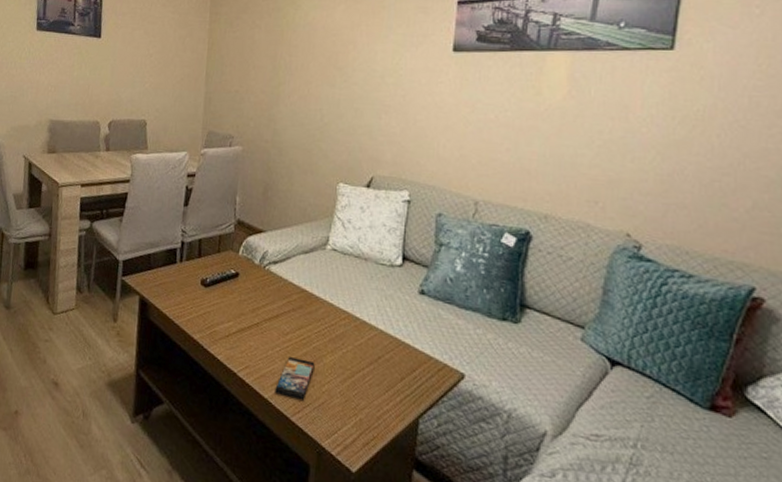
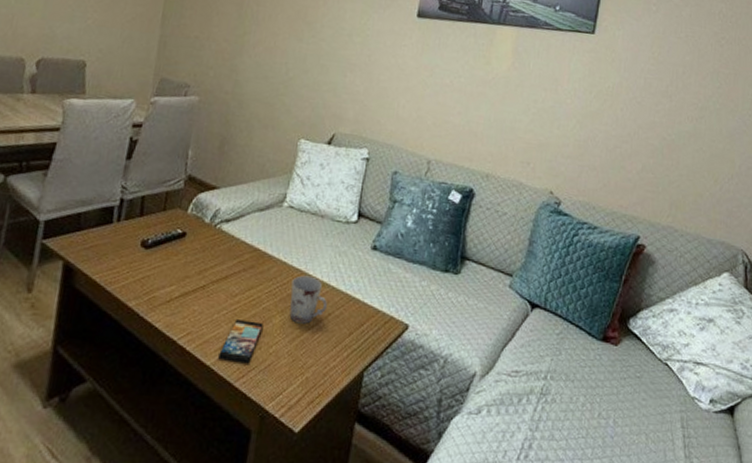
cup: none [339,317,376,366] -> present [289,275,327,324]

